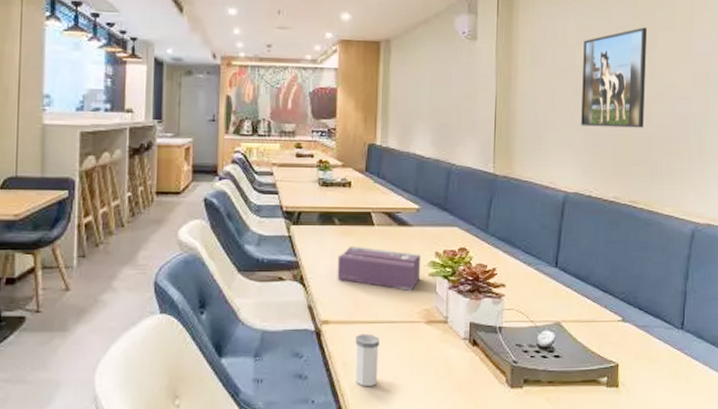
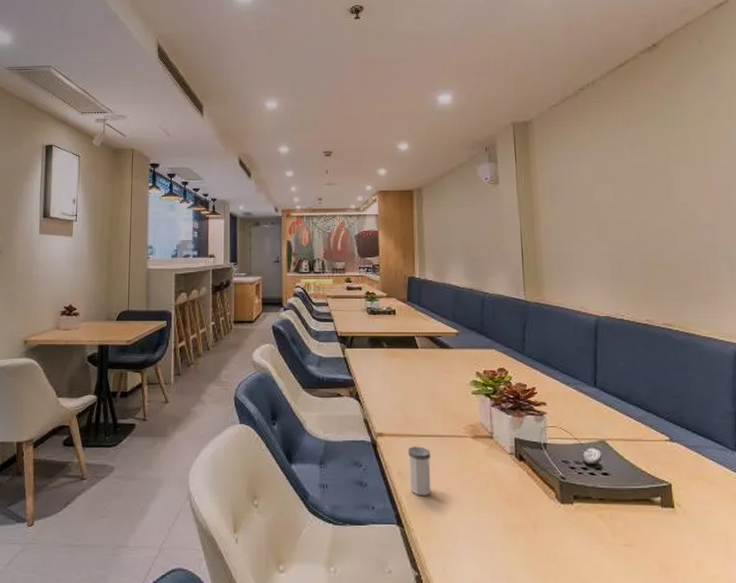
tissue box: present [337,246,421,291] -> none [387,366,464,407]
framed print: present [581,27,647,128] -> none [600,164,669,255]

